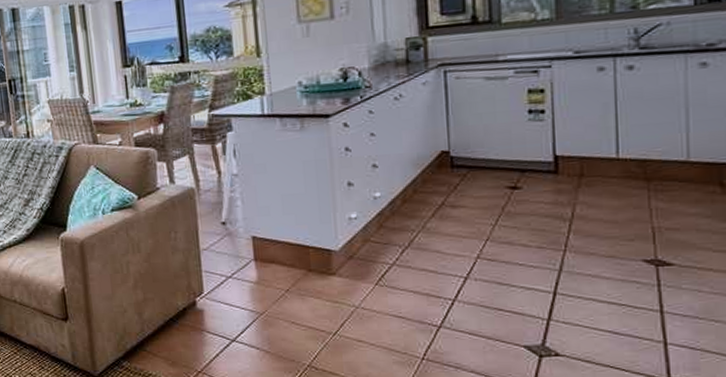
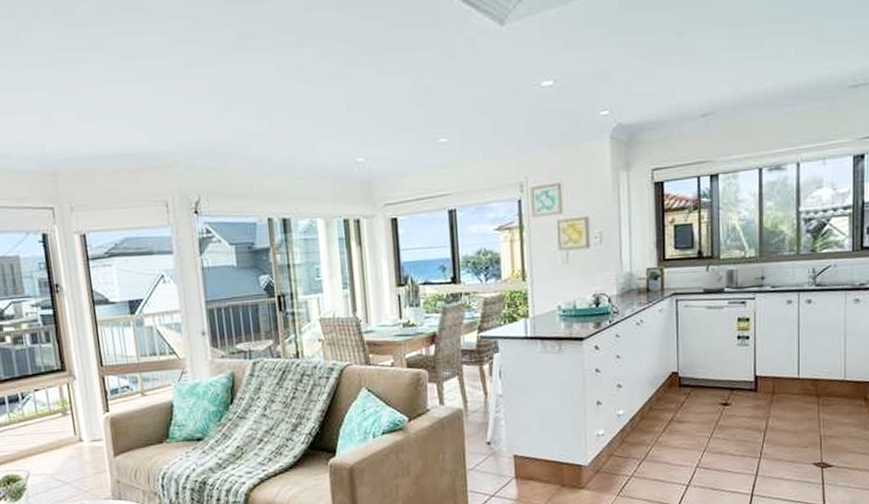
kettle: none [477,25,511,64] -> present [701,260,726,294]
toaster: none [508,27,565,58] -> present [724,264,765,290]

